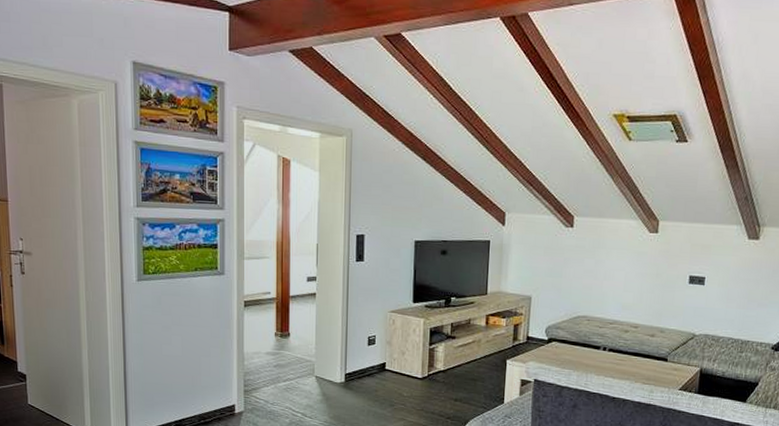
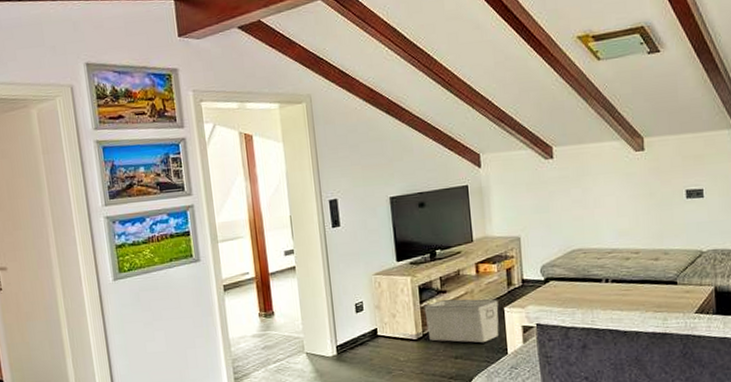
storage bin: none [432,344,502,389] -> present [424,299,499,343]

